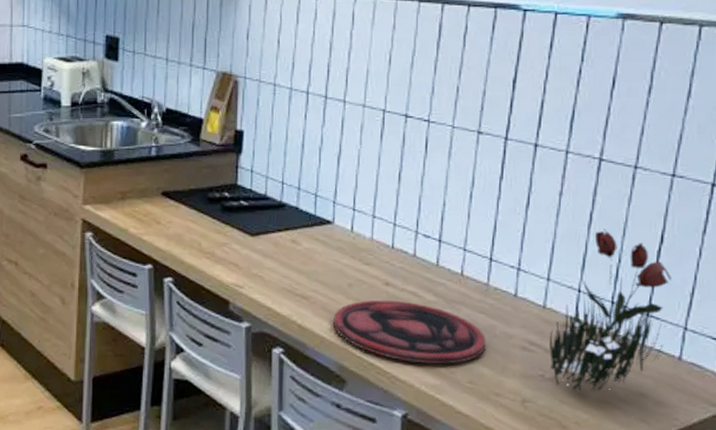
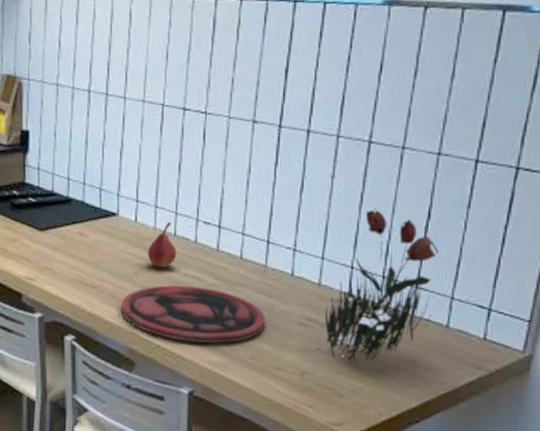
fruit: none [363,232,394,282] -> present [148,221,177,268]

